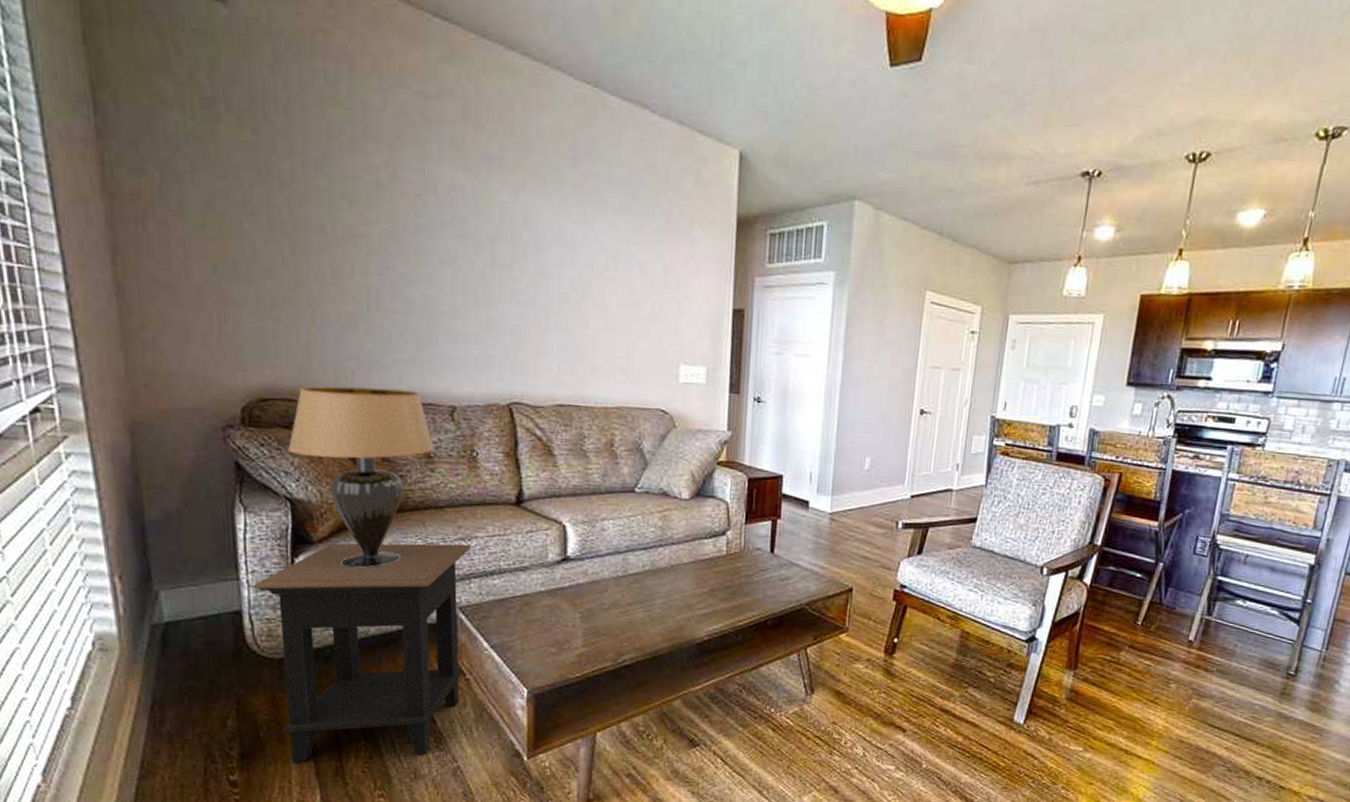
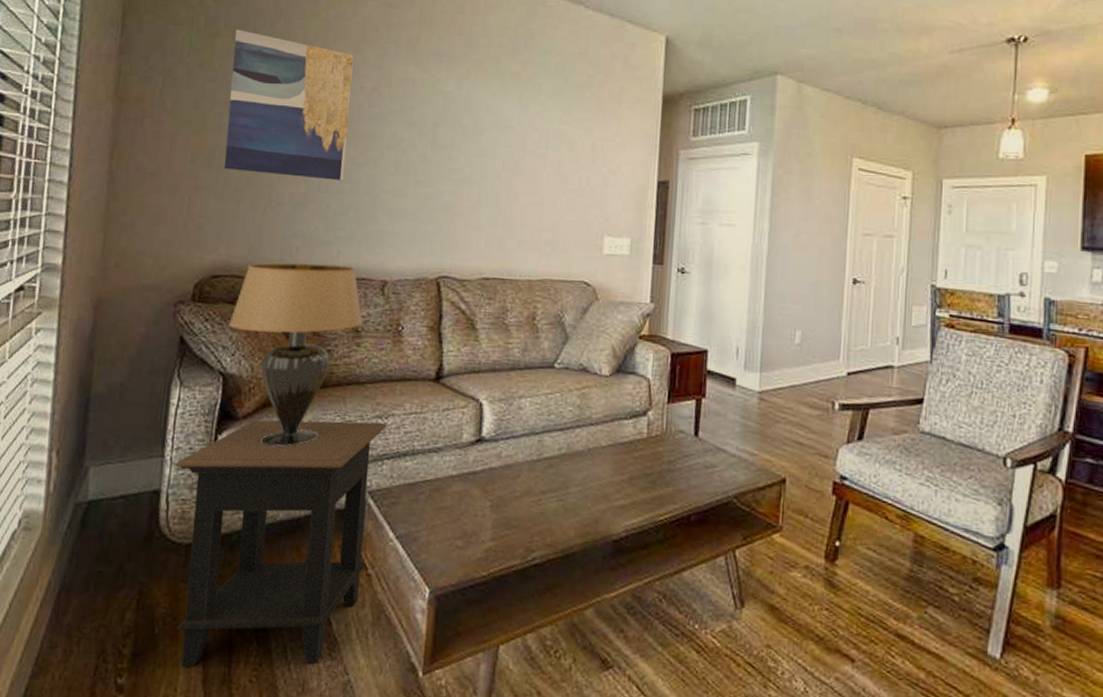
wall art: none [240,115,395,299] -> present [223,29,354,181]

